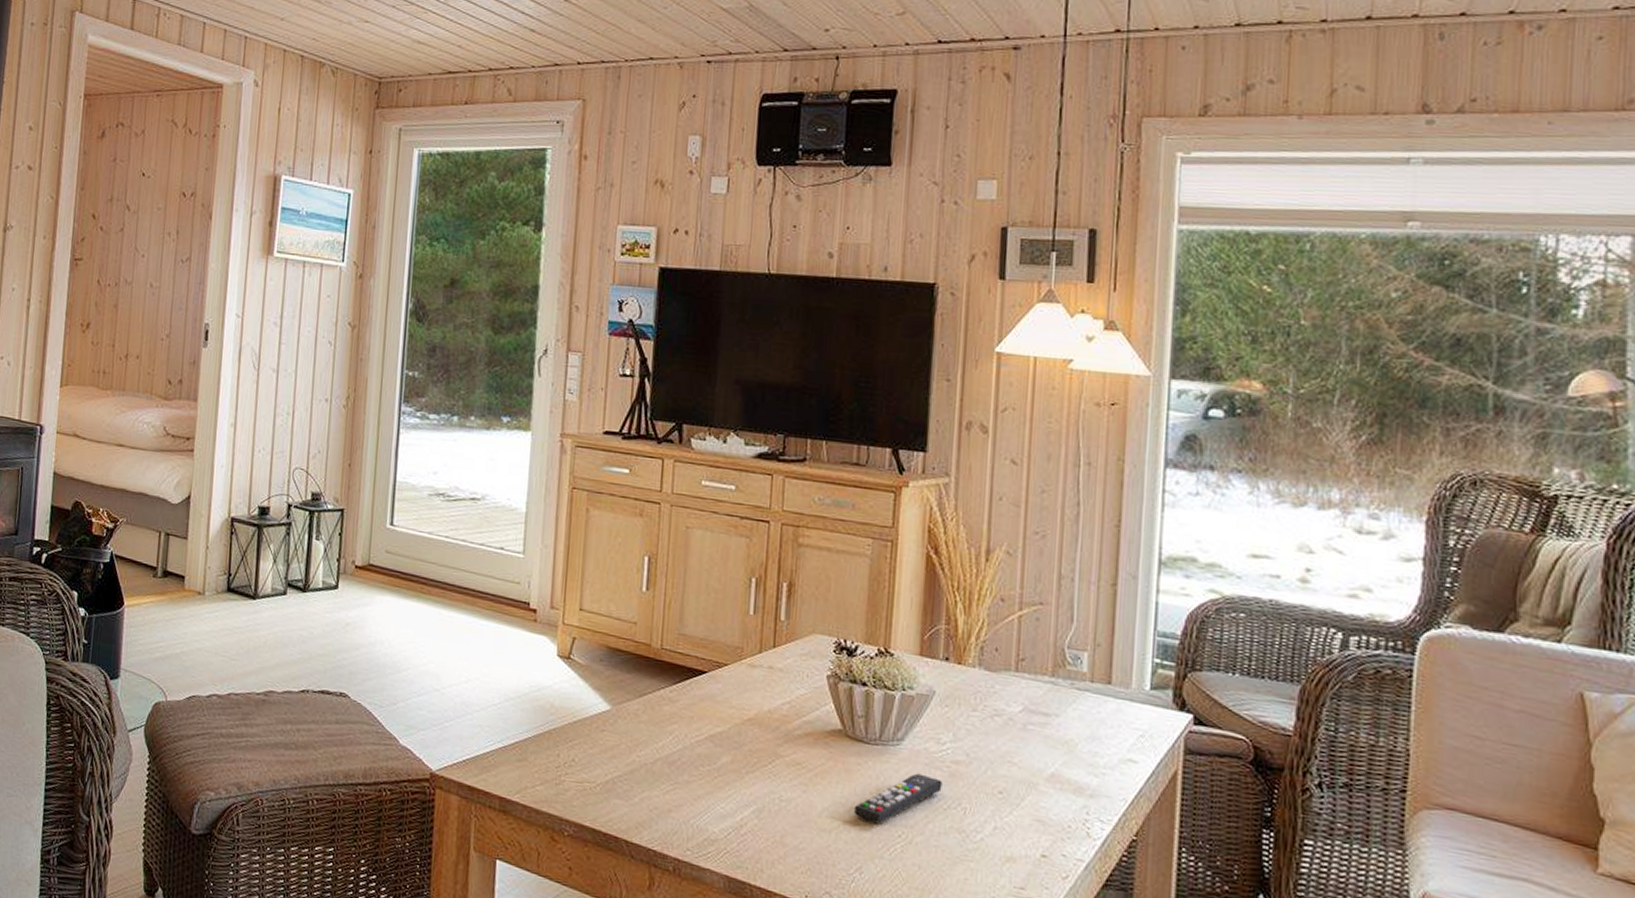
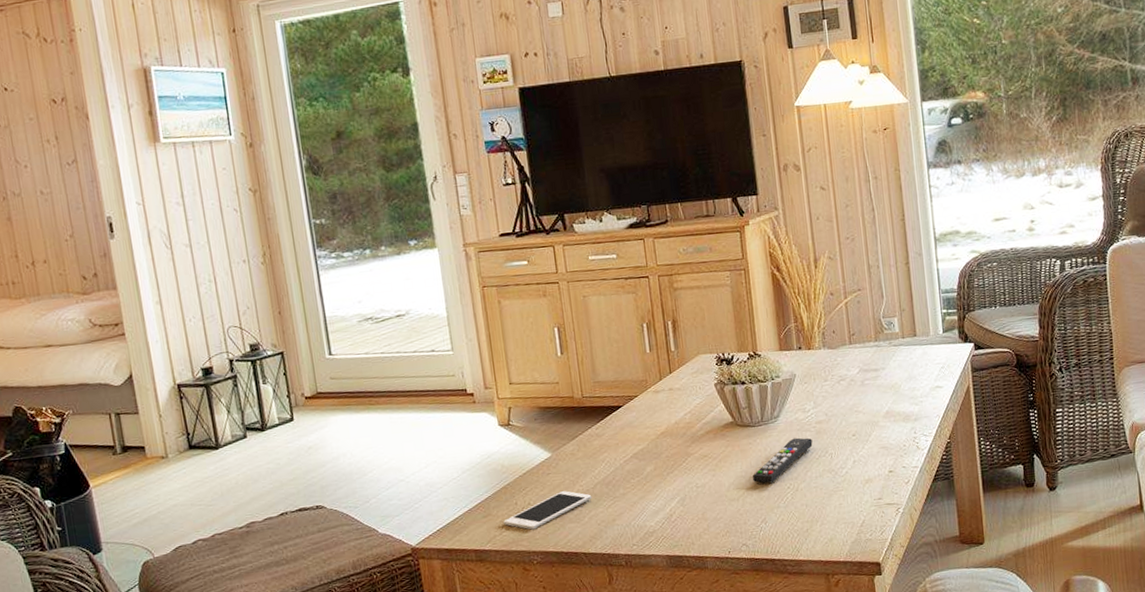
cell phone: none [539,756,649,794] -> present [503,491,592,530]

